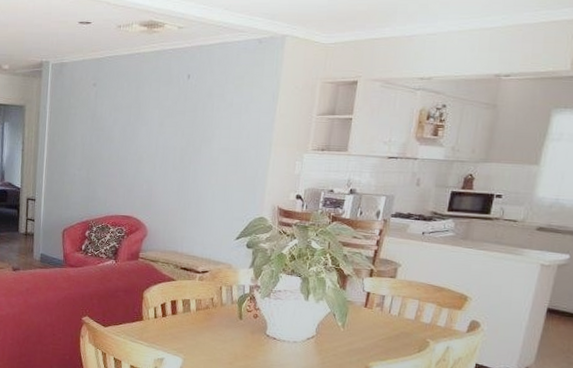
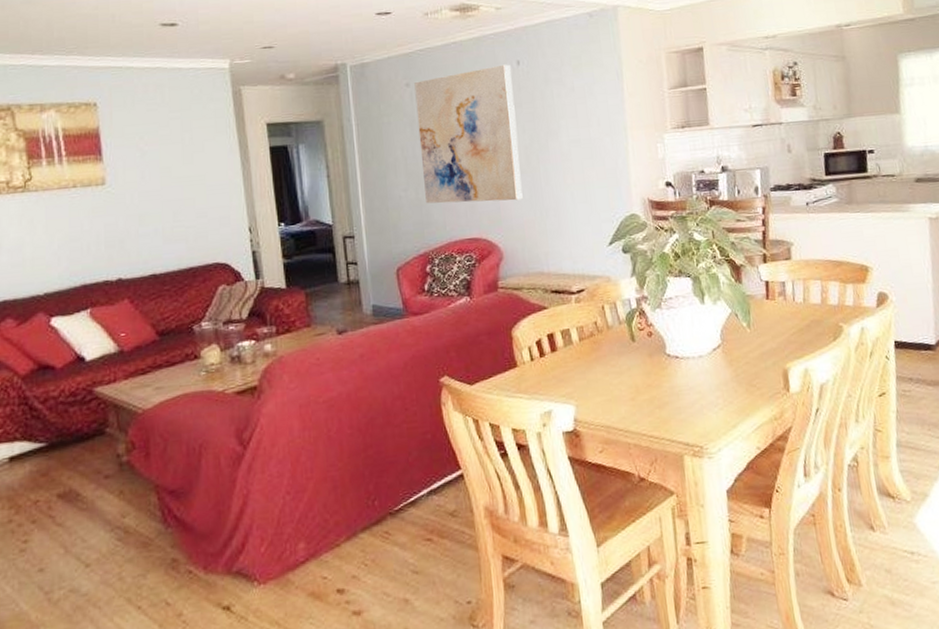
wall art: none [94,76,182,191] -> present [414,64,523,204]

